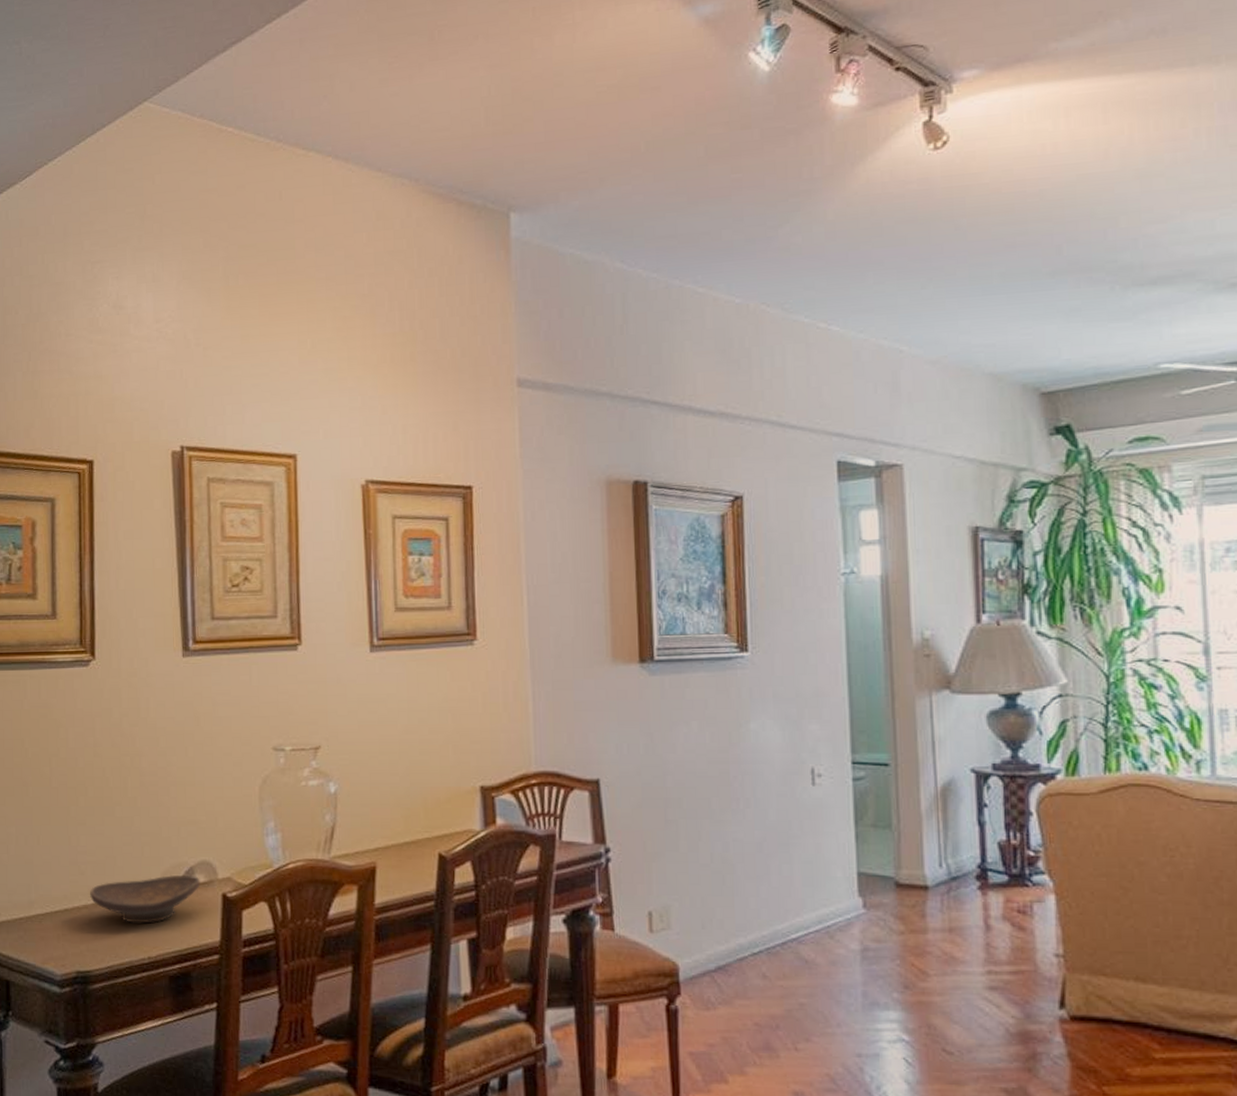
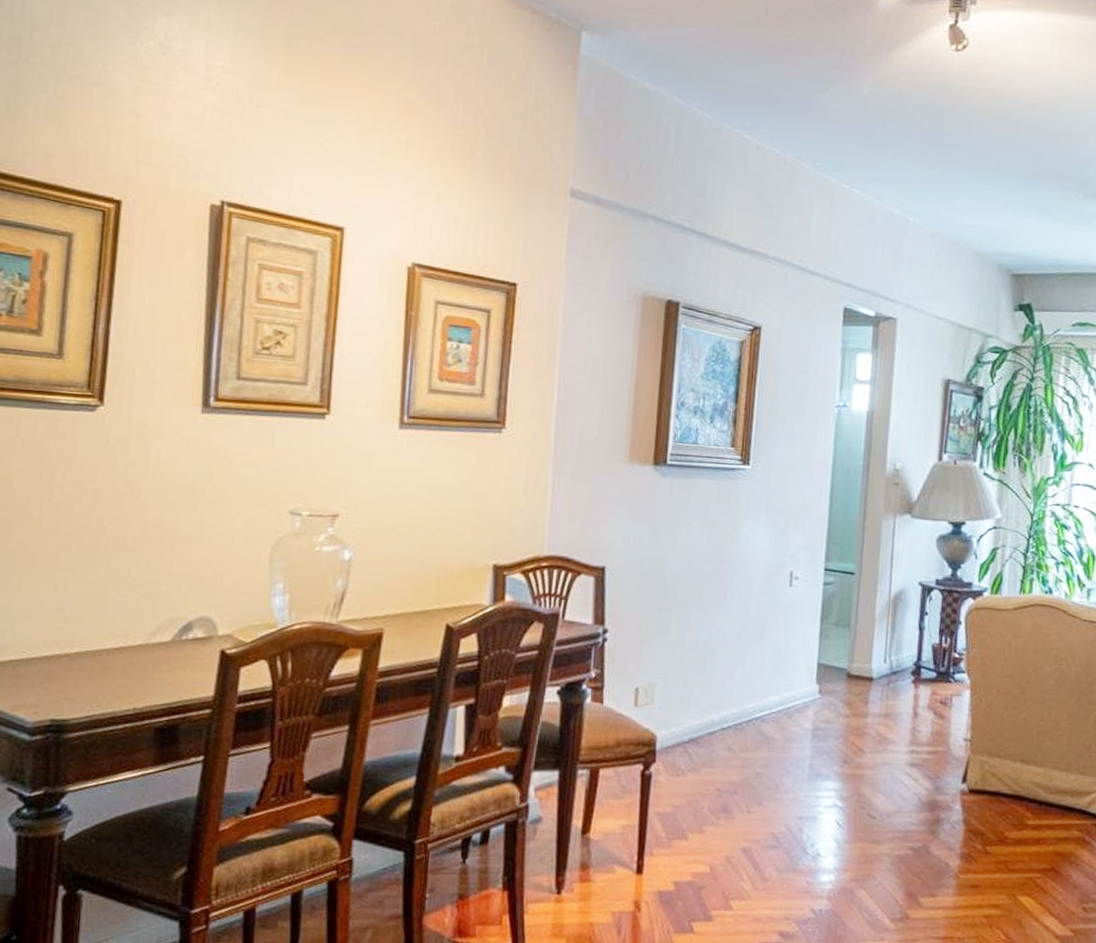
decorative bowl: present [90,874,200,924] -> none [74,629,198,676]

